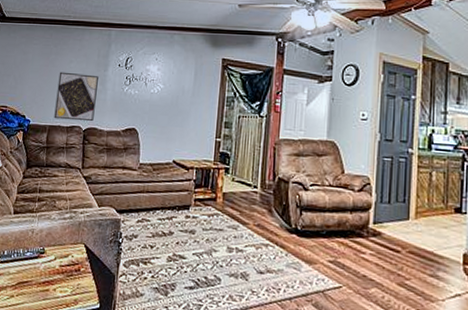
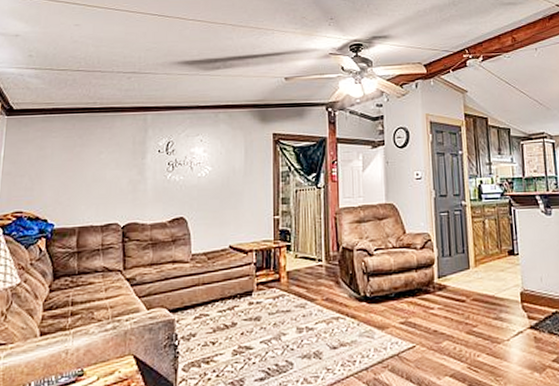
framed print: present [54,71,99,122] -> none [84,164,135,219]

